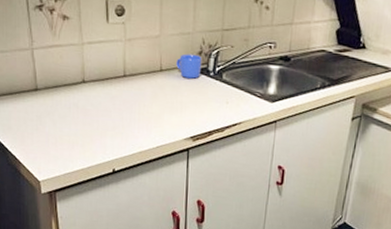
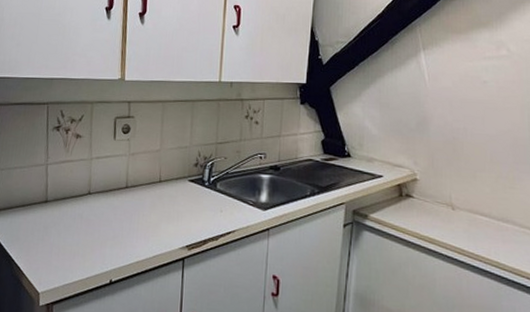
cup: present [176,54,202,79] -> none [174,165,198,189]

